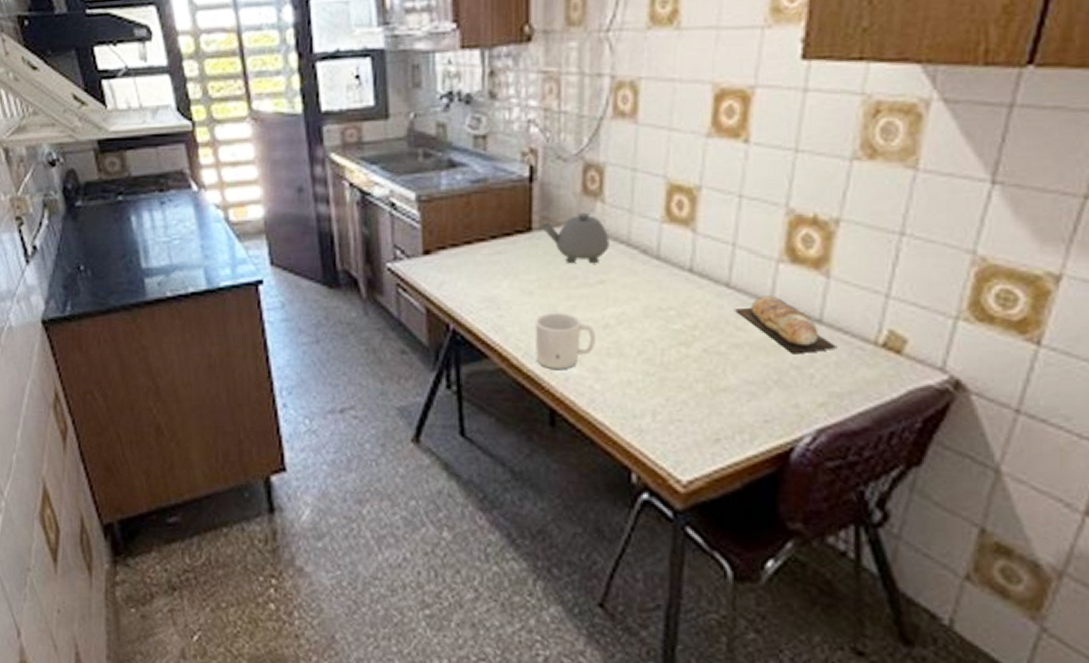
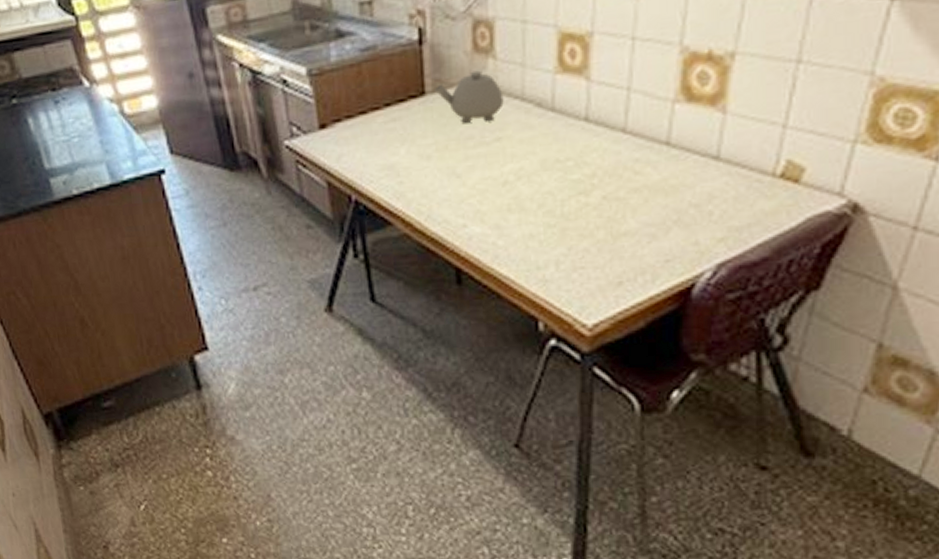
mug: present [534,312,595,370] -> none [434,173,496,231]
bread loaf: present [735,296,838,354] -> none [632,137,736,193]

